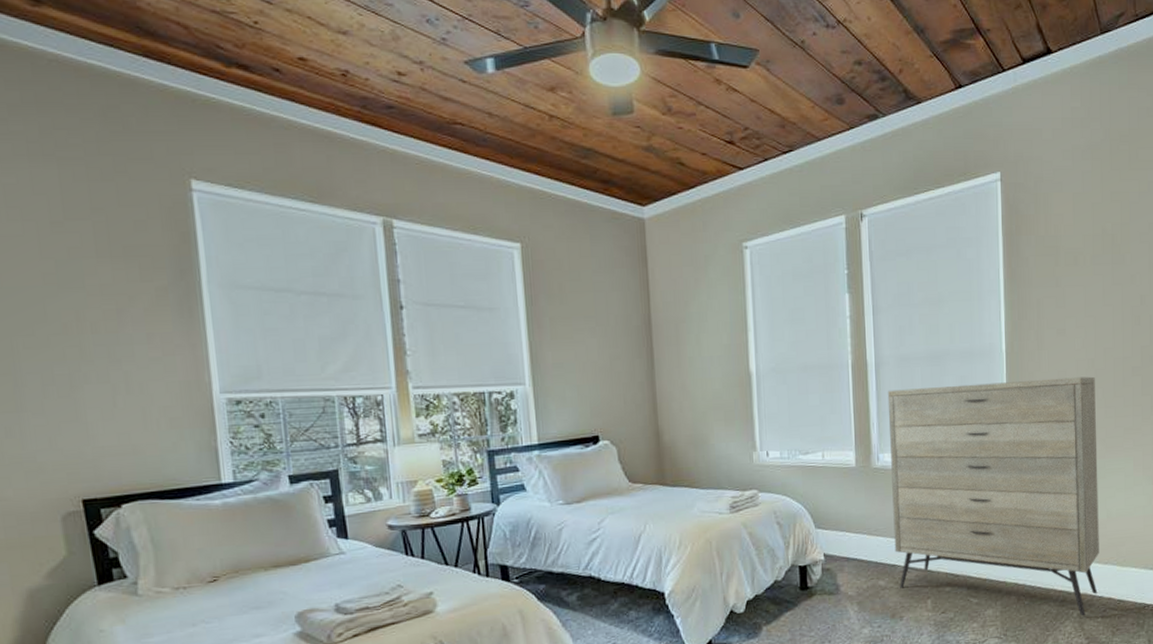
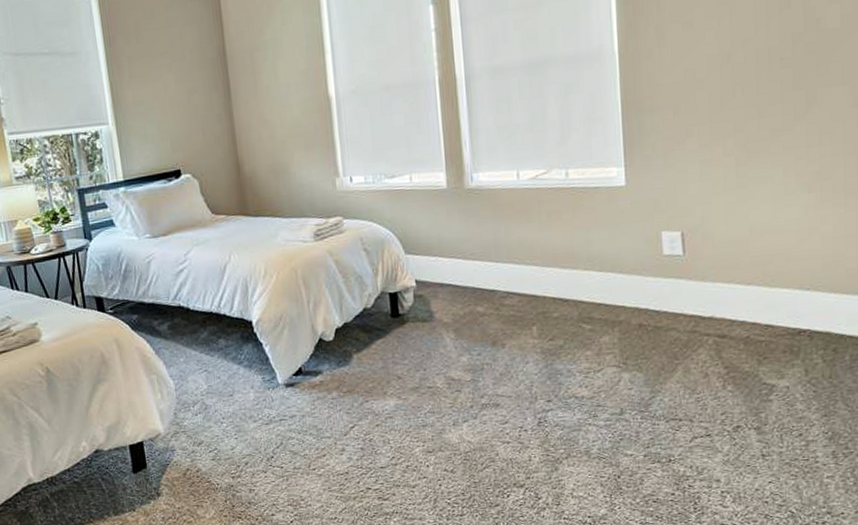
dresser: present [887,376,1099,616] -> none [480,73,740,343]

